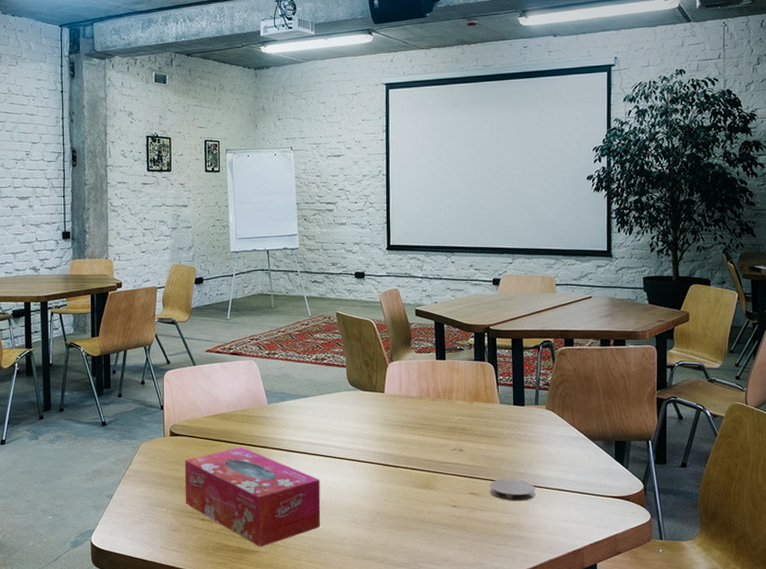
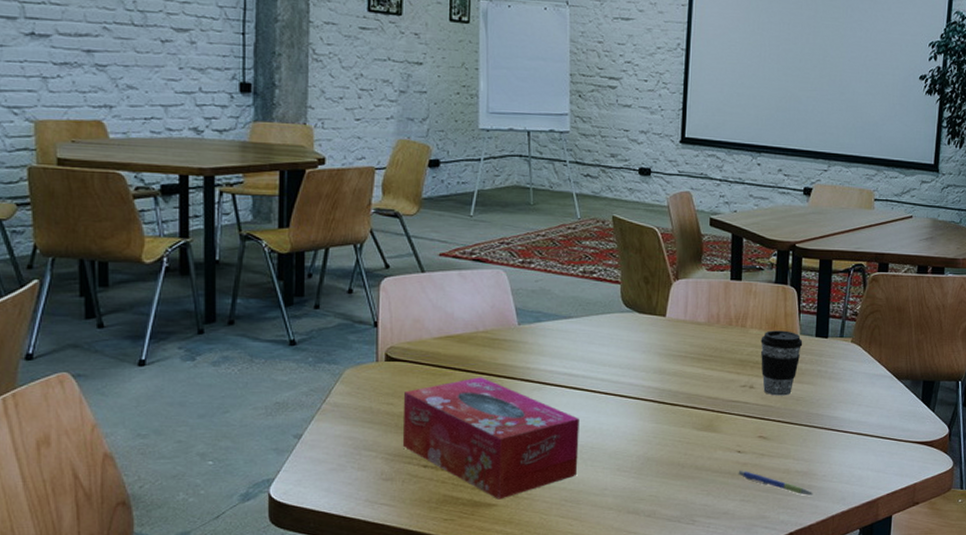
pen: none [455,522,523,545] -> present [738,470,814,496]
coffee cup: none [466,401,503,457] -> present [760,330,803,396]
coaster: present [489,479,536,501] -> none [781,421,833,446]

